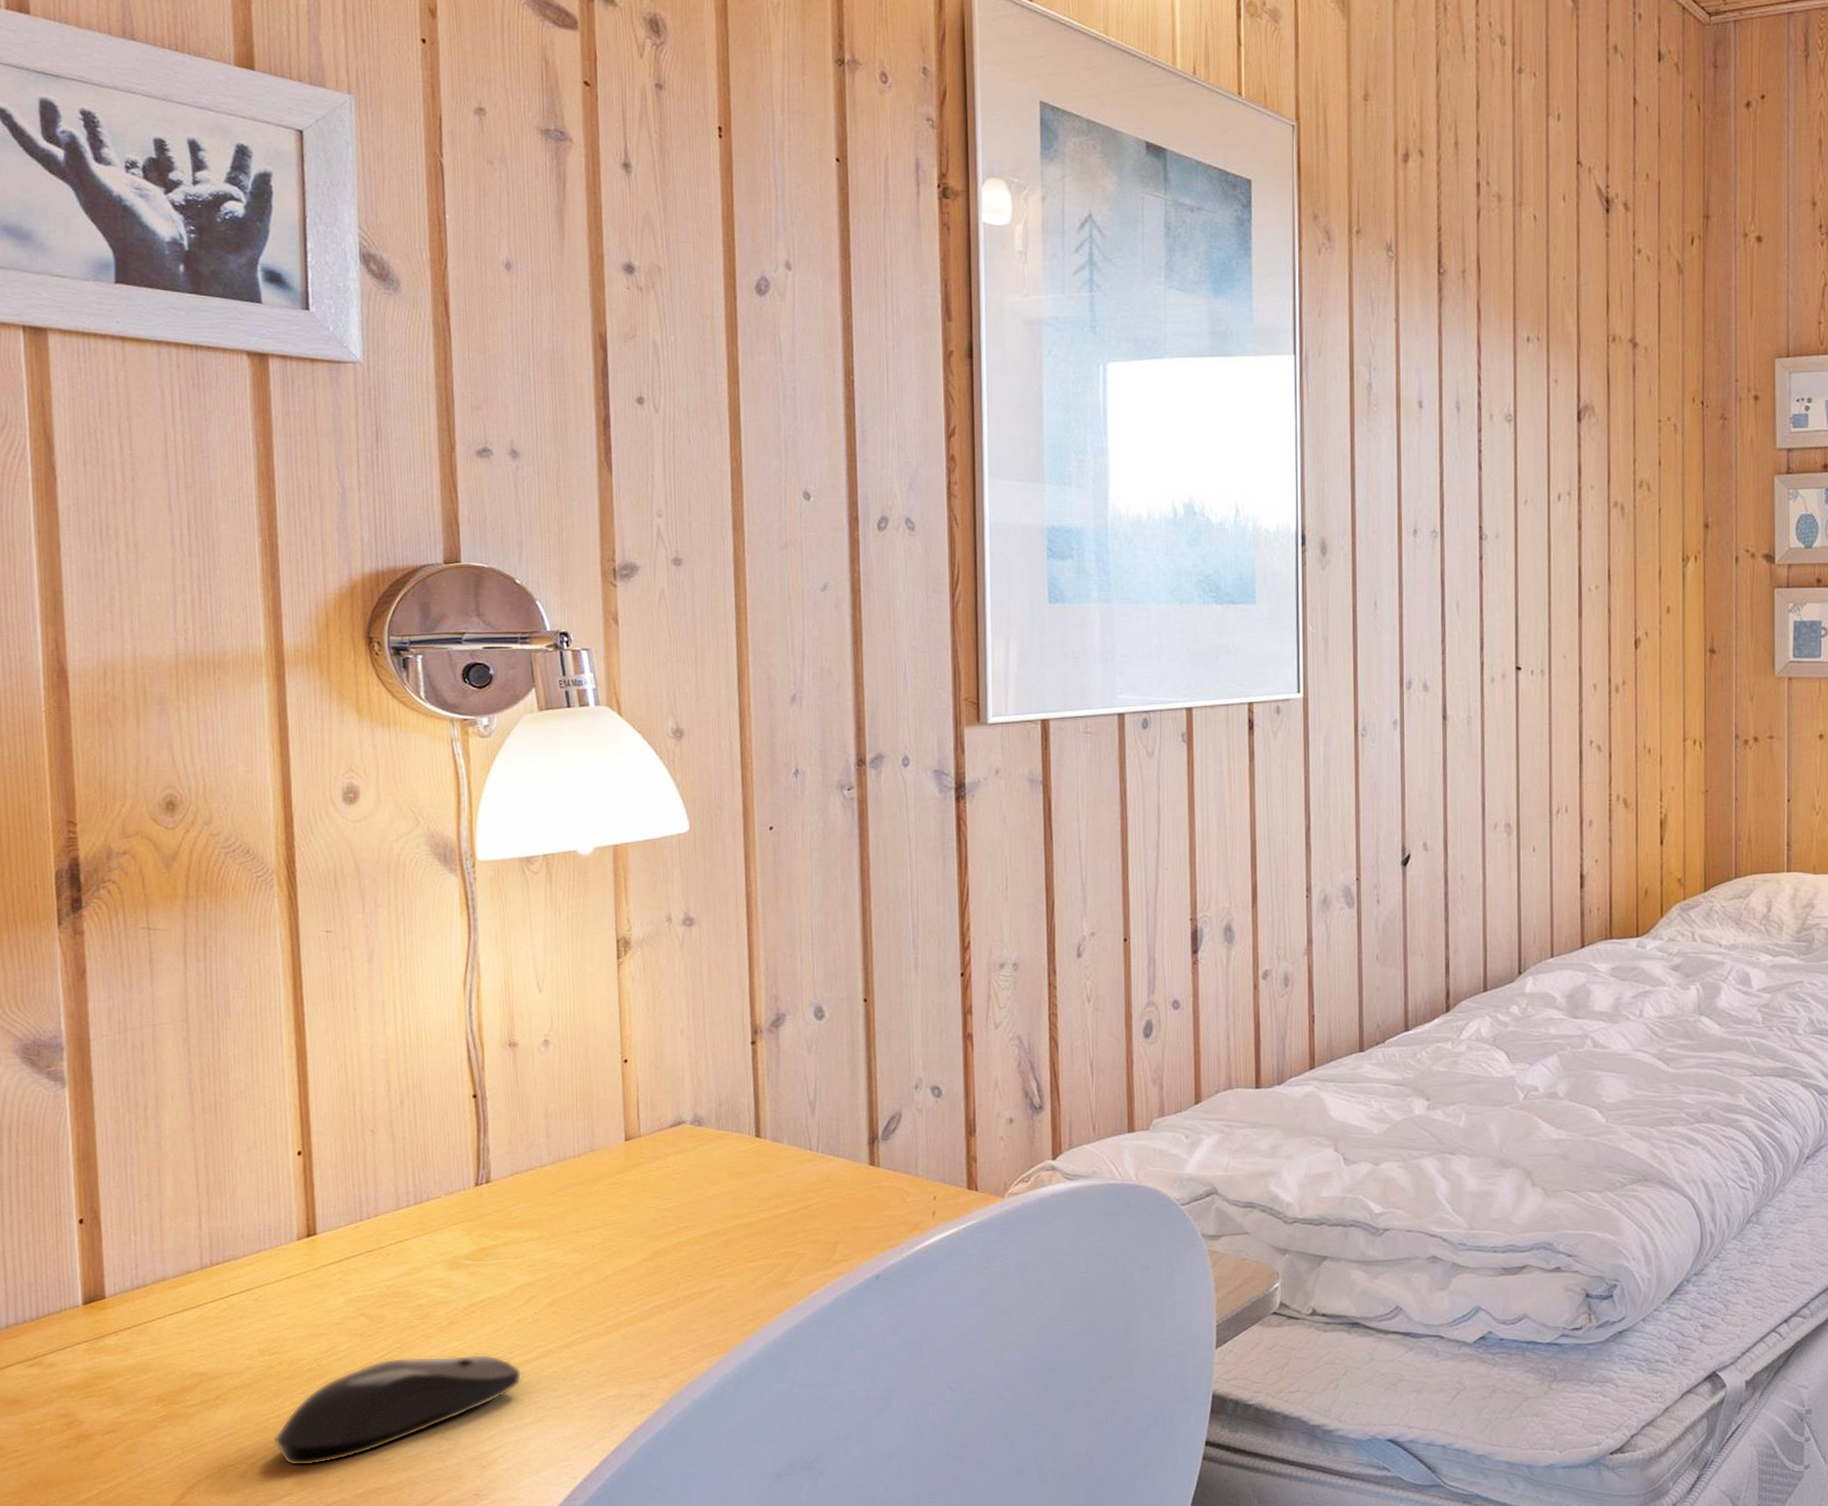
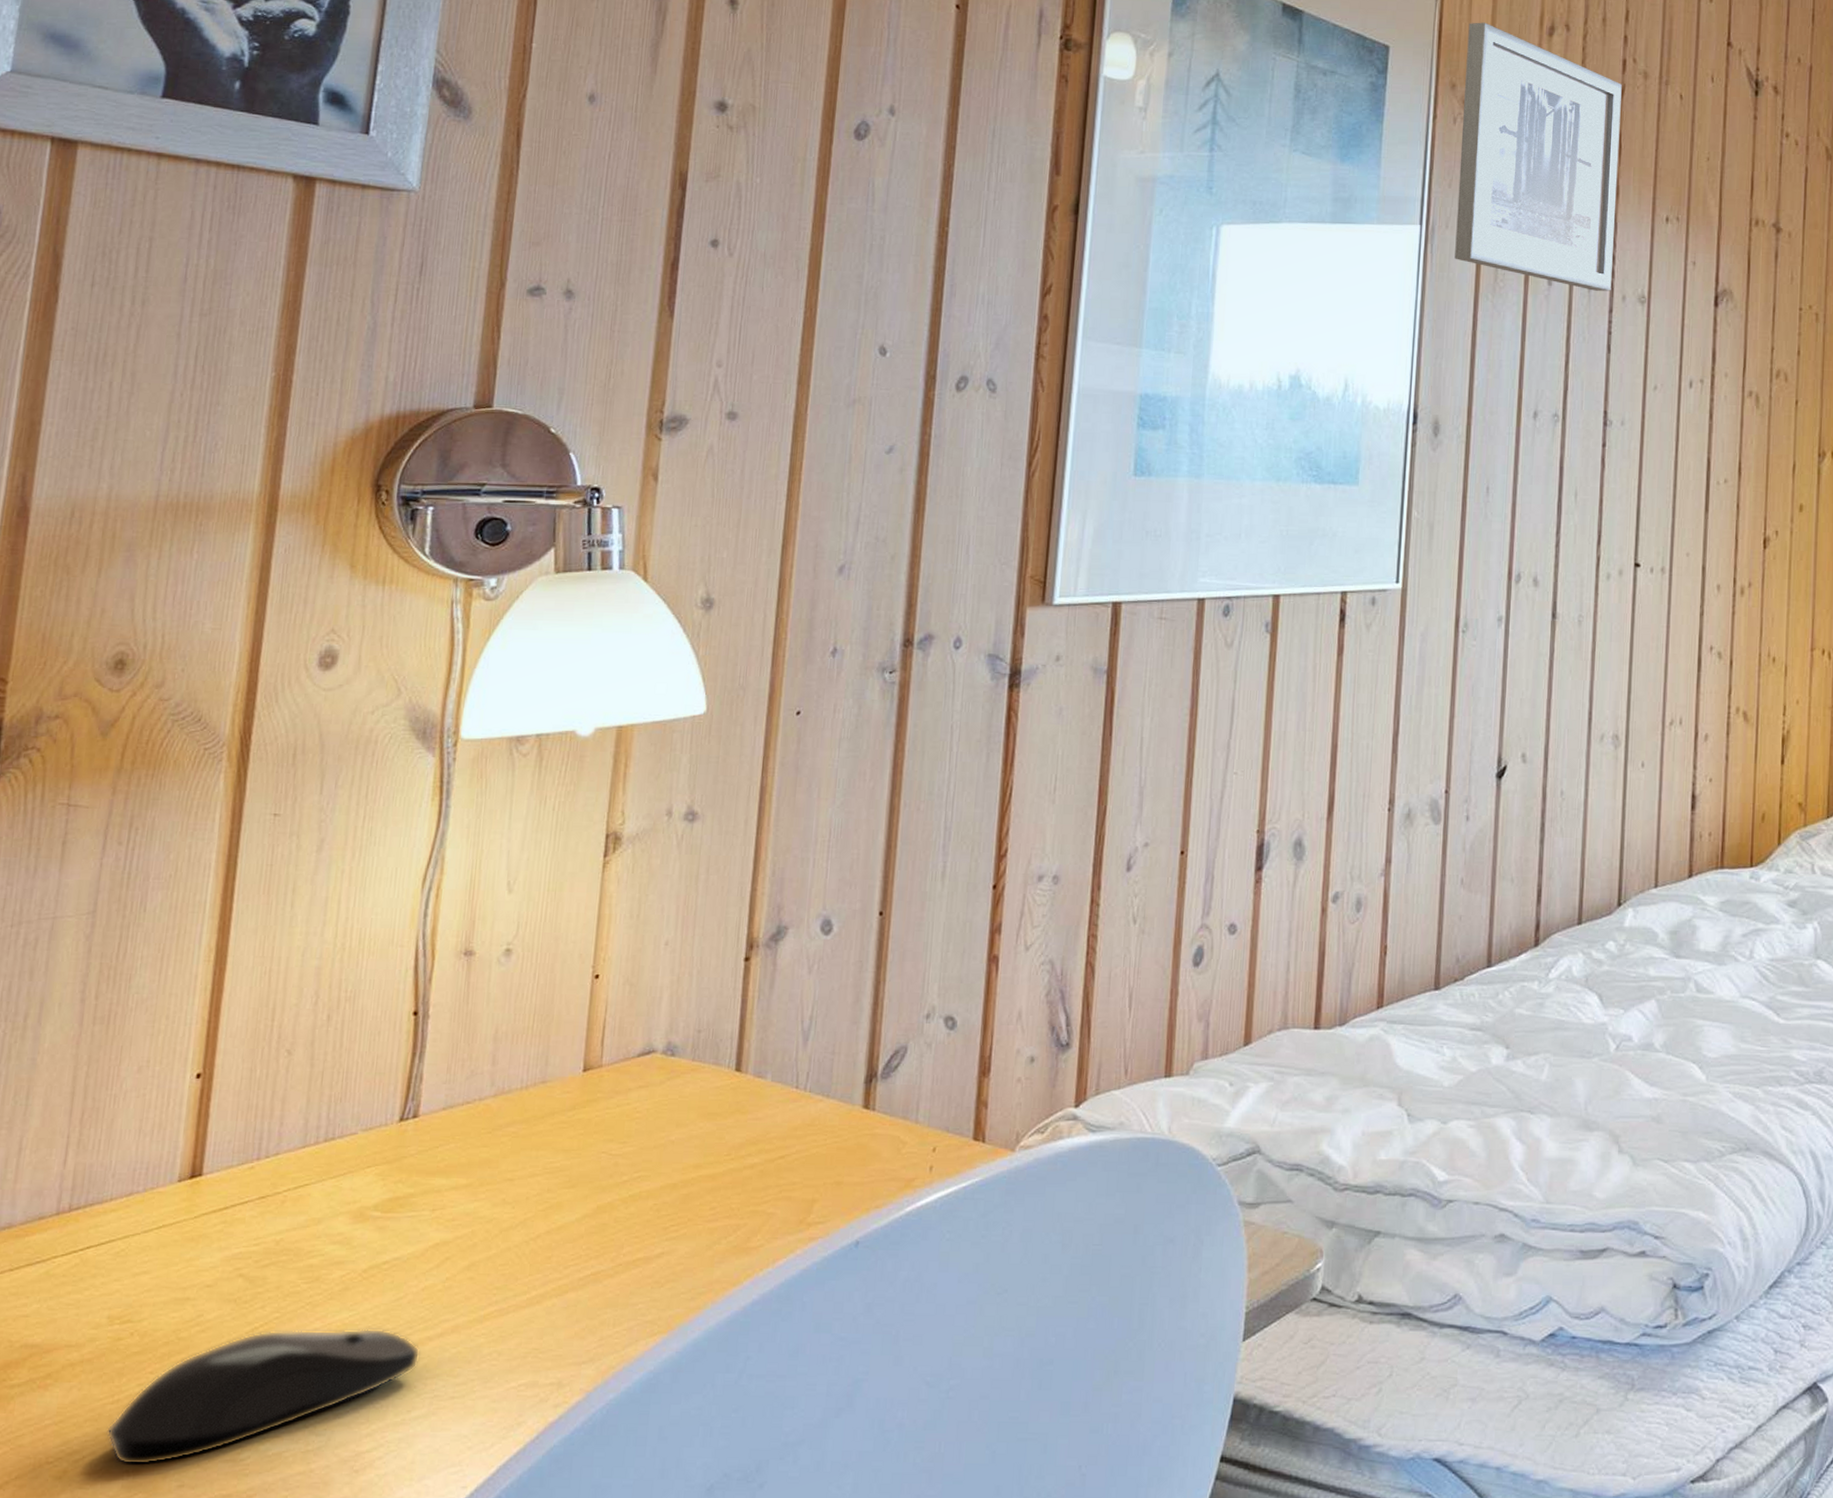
wall art: none [1326,152,1479,411] -> present [1455,22,1622,291]

